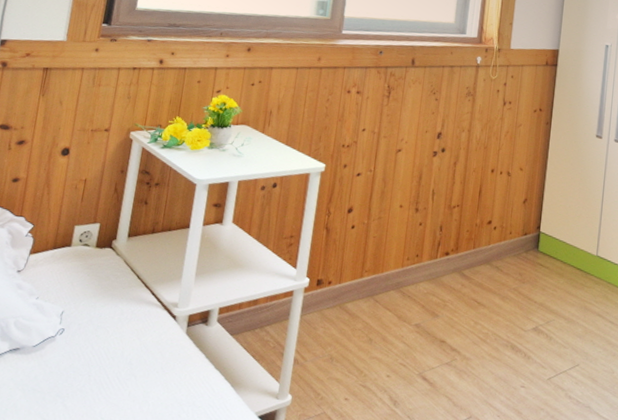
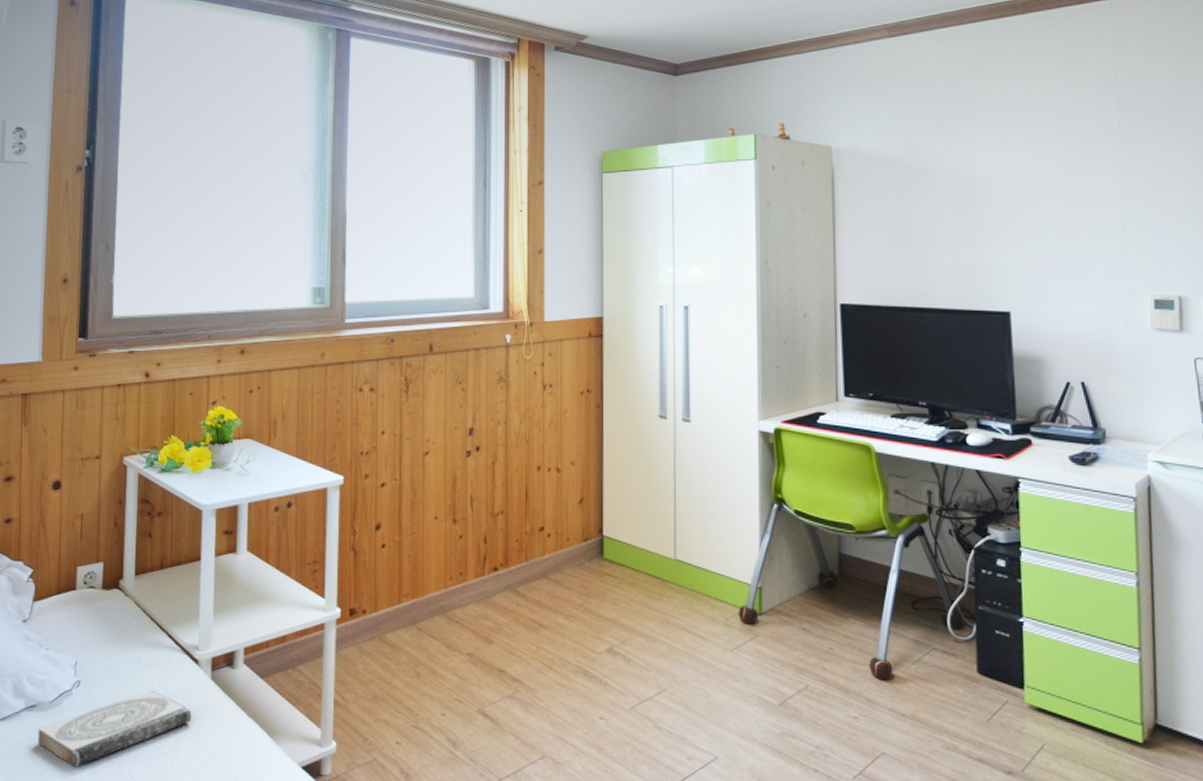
book: none [16,340,165,408] -> present [37,689,192,768]

